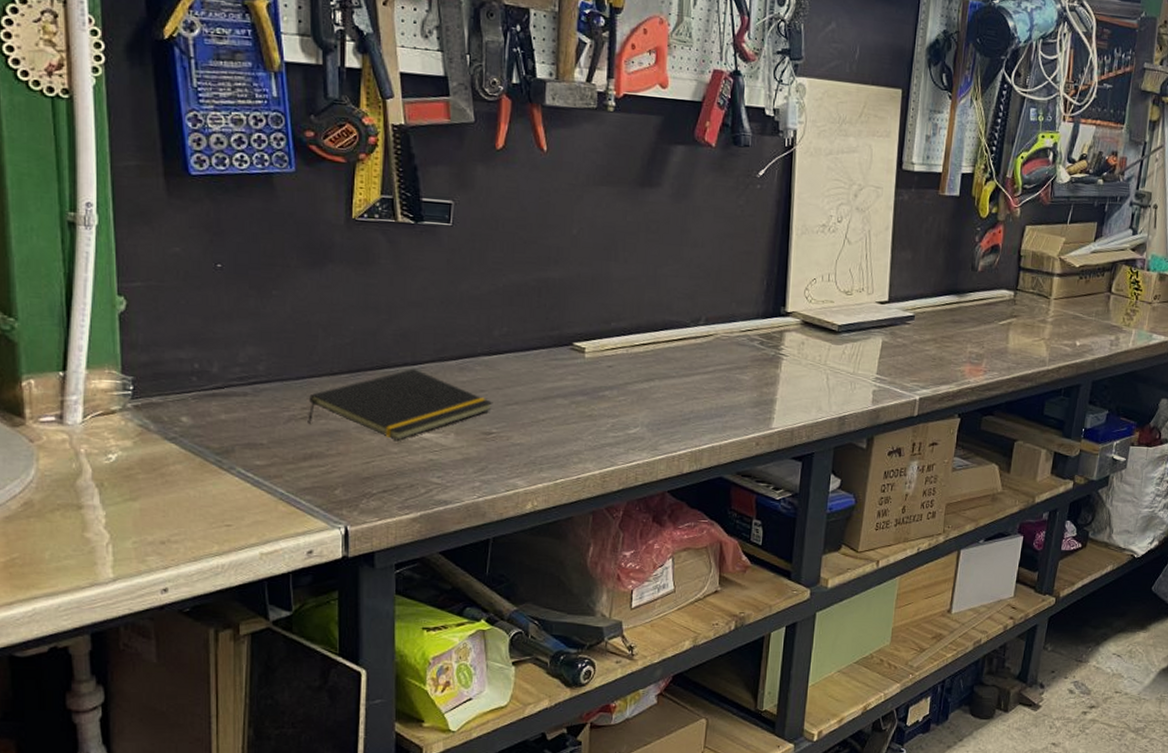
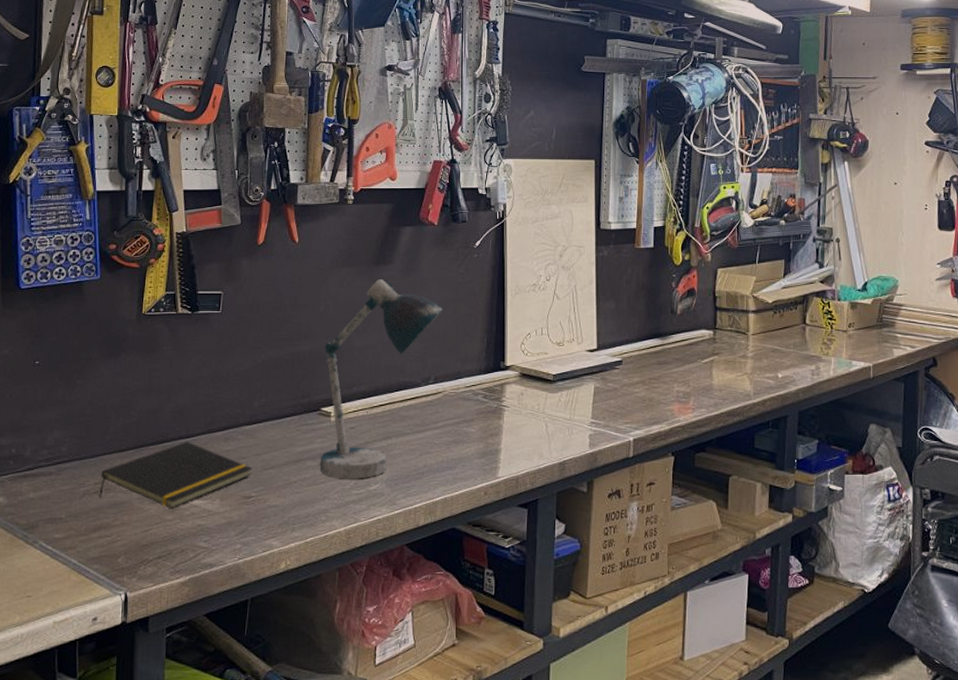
desk lamp: none [571,203,717,421] -> present [319,279,442,479]

